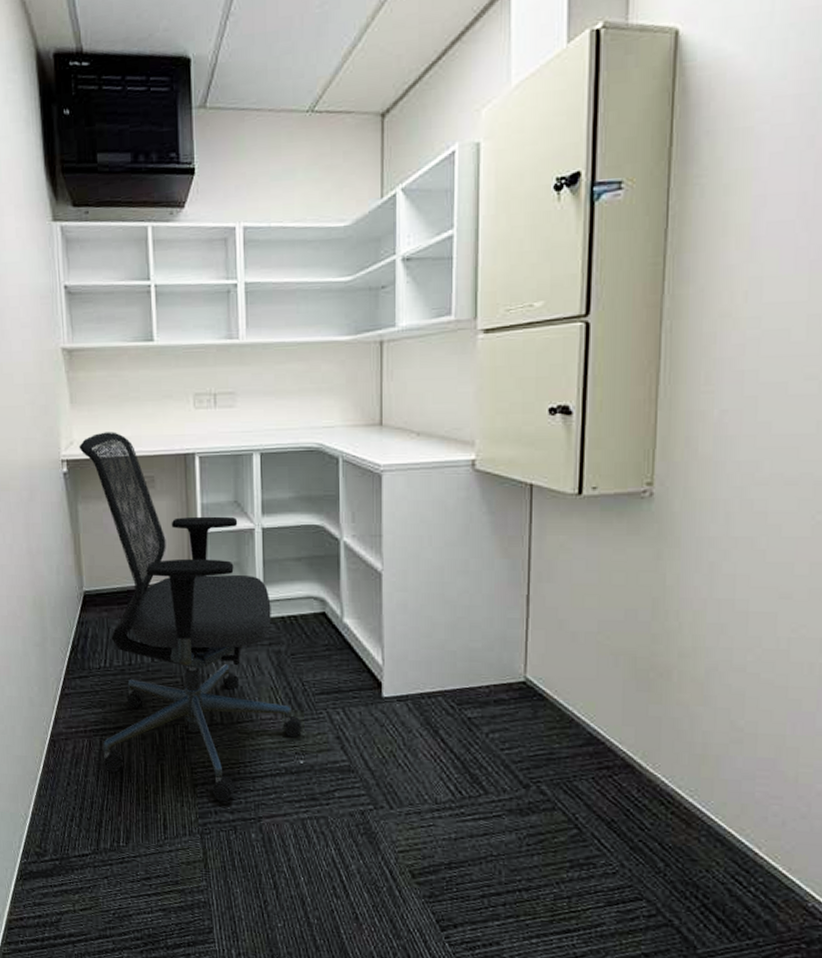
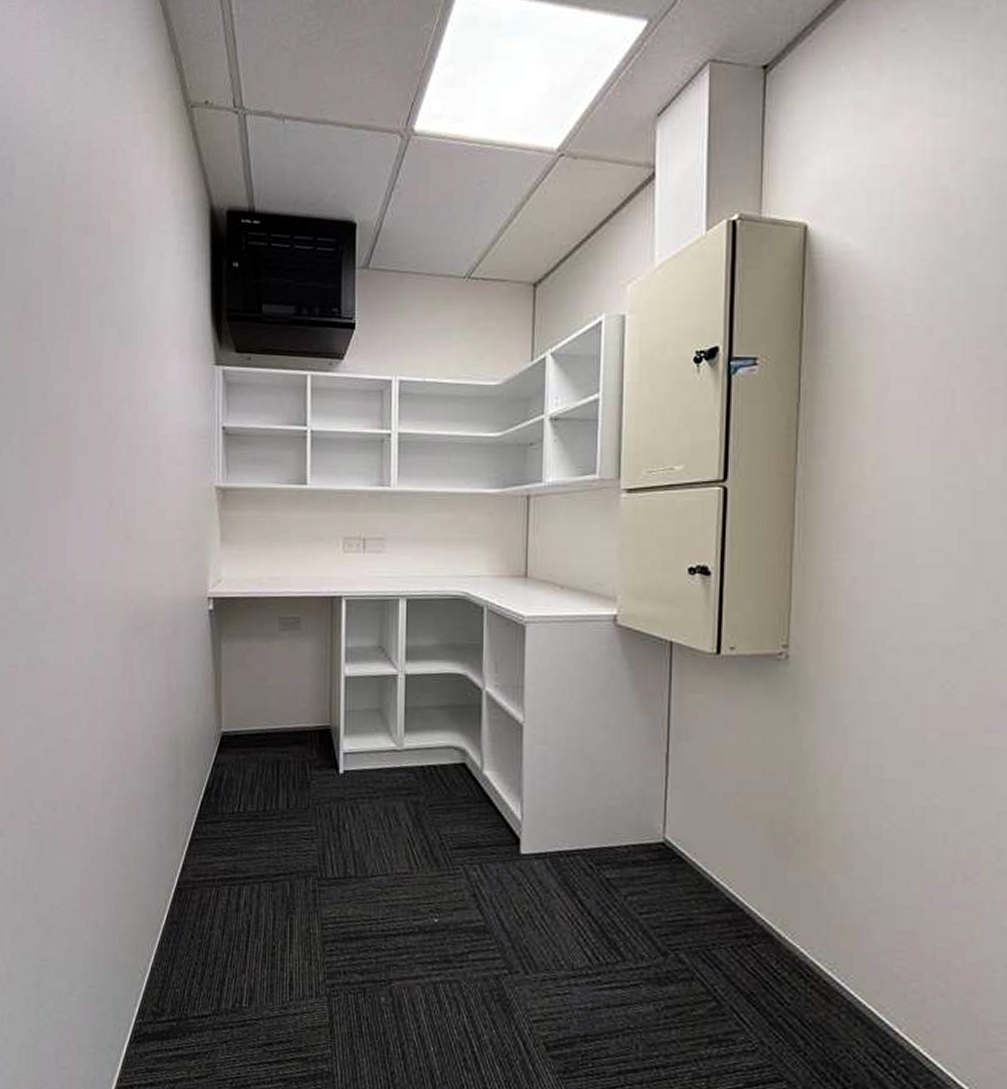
office chair: present [79,432,302,802] -> none [226,571,437,962]

